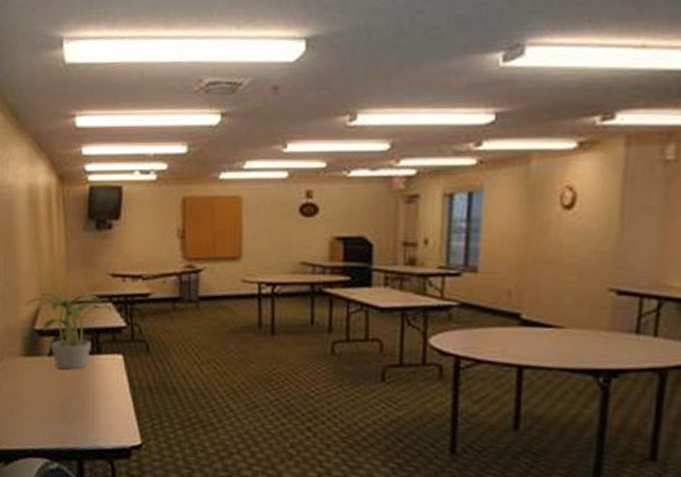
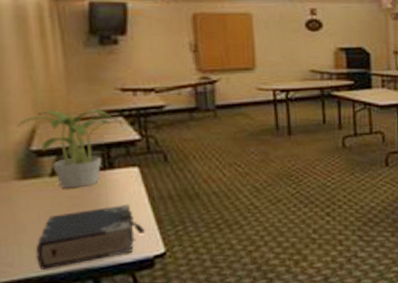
book: none [33,390,124,444] -> present [36,203,145,269]

